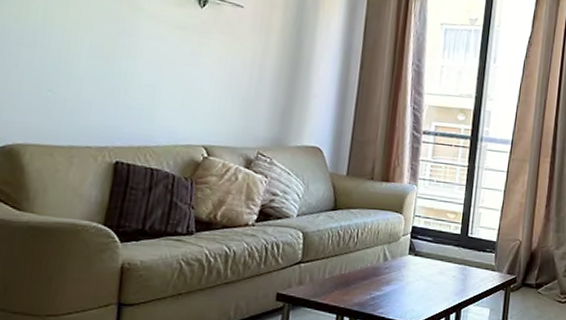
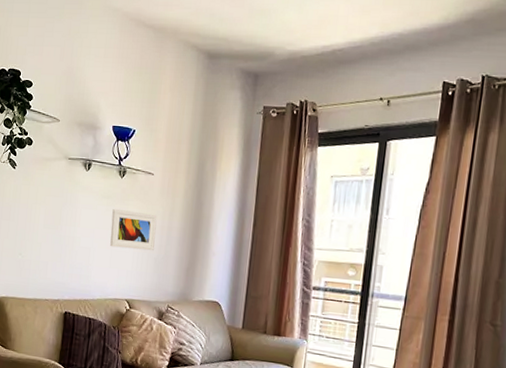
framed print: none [183,41,247,91] -> present [110,208,157,251]

